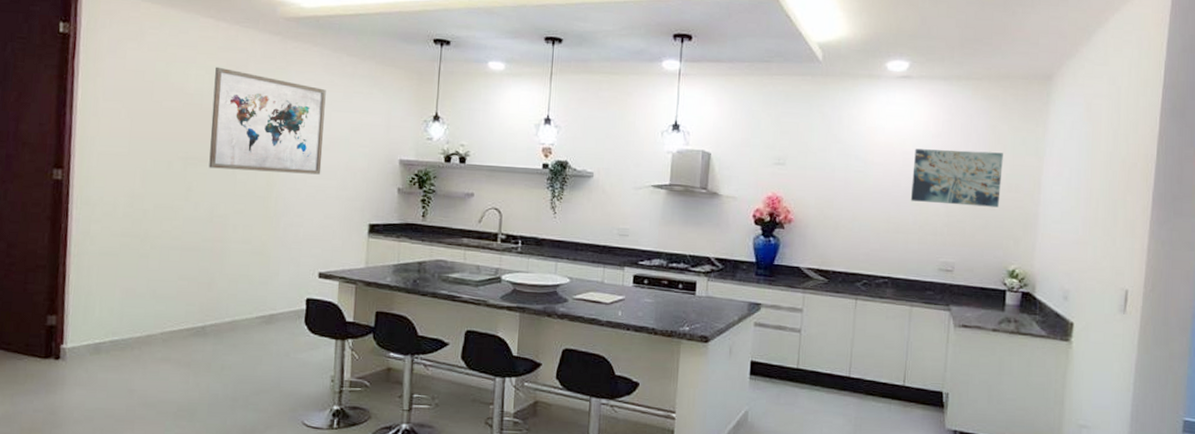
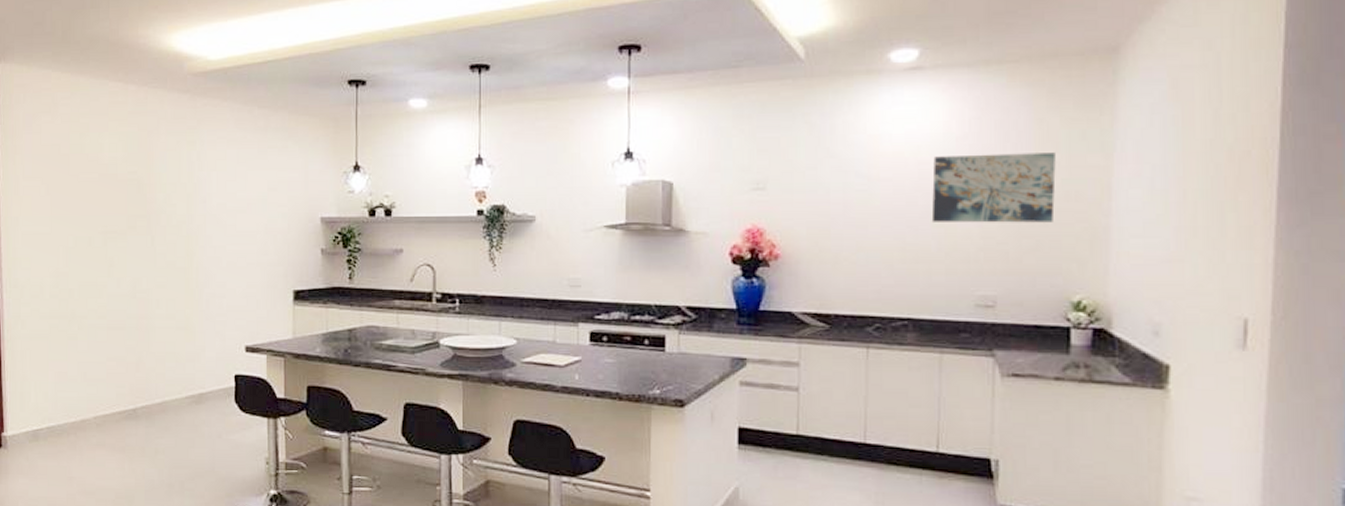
wall art: present [209,66,326,175] -> none [127,133,240,241]

